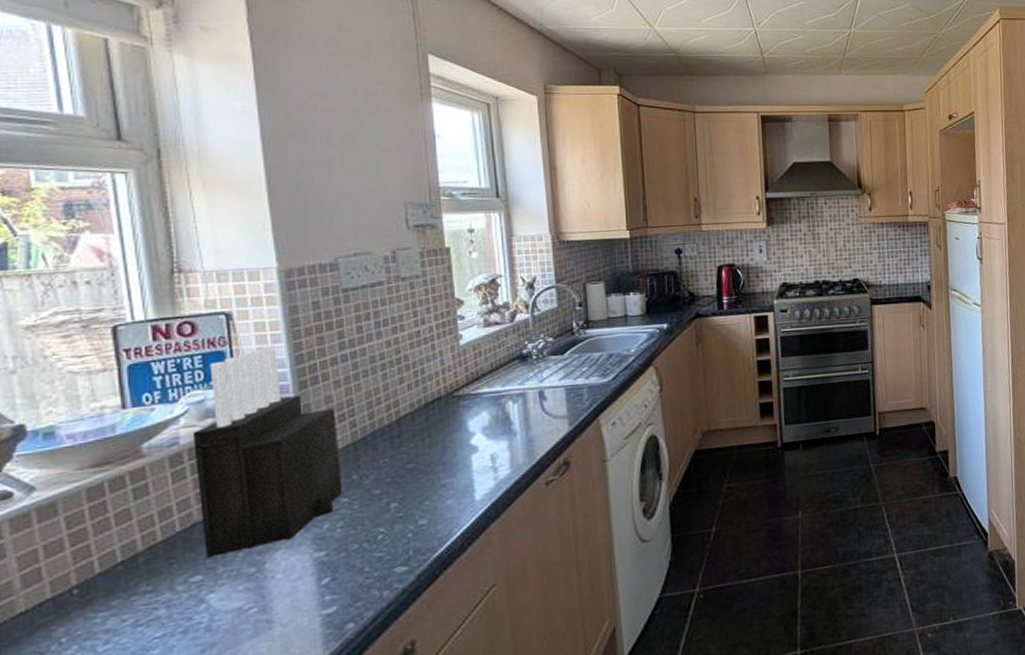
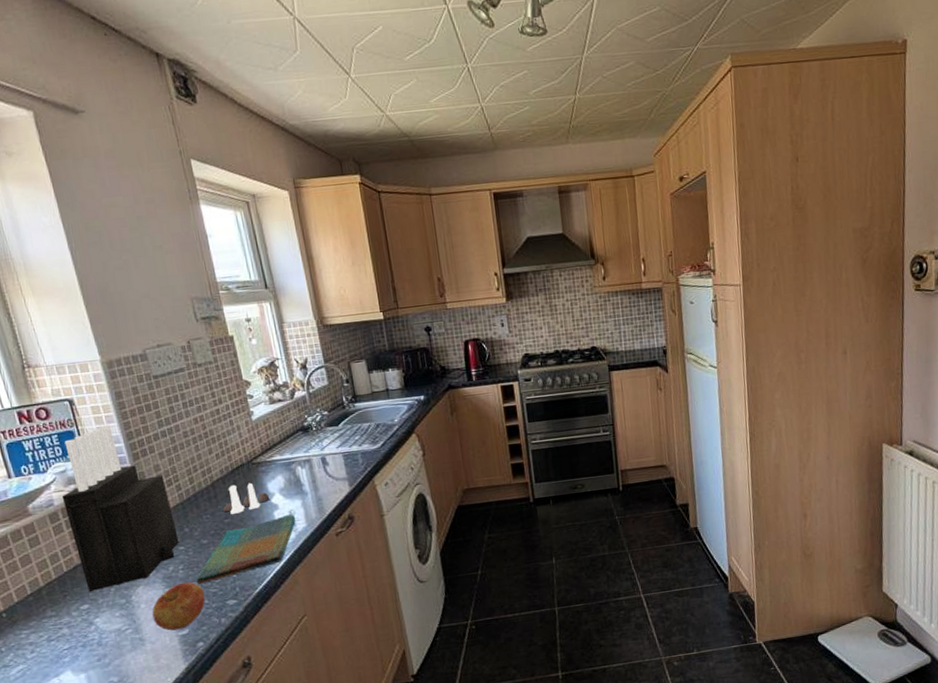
apple: none [290,543,367,609] -> present [152,581,206,631]
dish towel: none [357,458,499,546] -> present [196,514,296,584]
salt and pepper shaker set: none [406,419,469,458] -> present [222,482,270,514]

